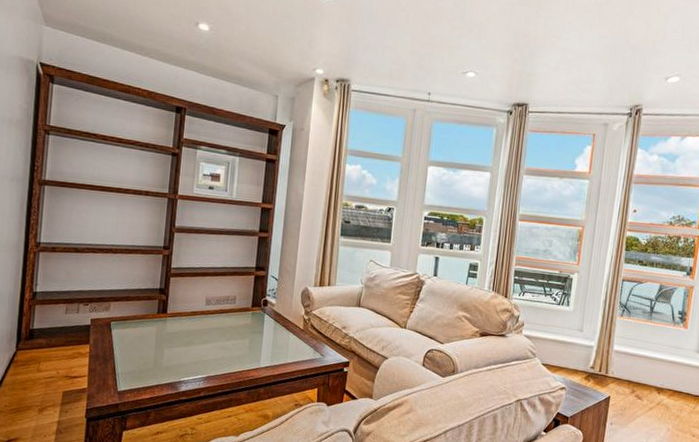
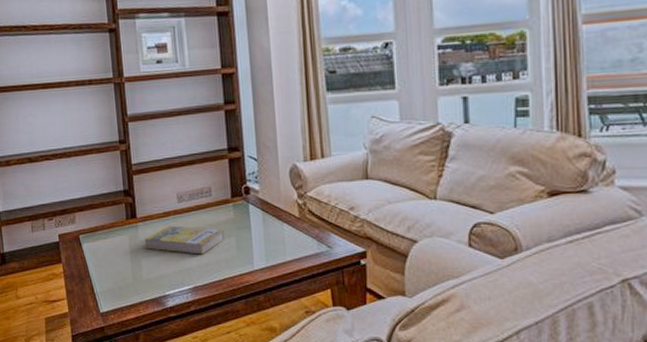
book: none [170,323,240,350] -> present [144,225,224,255]

